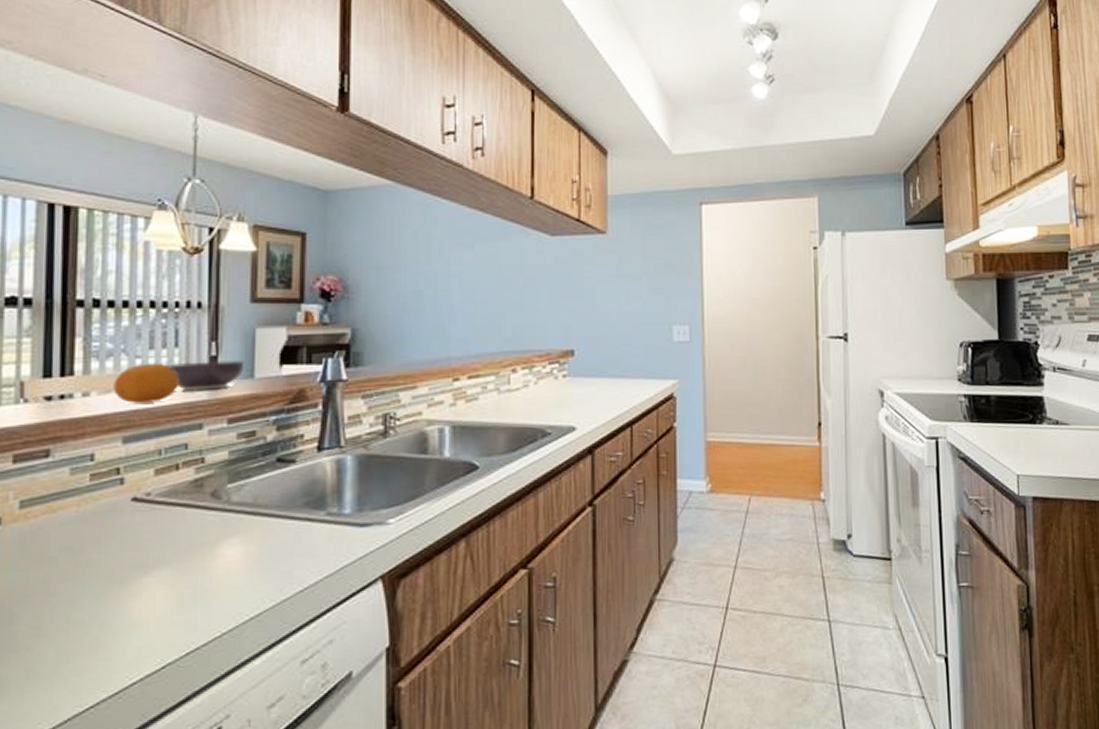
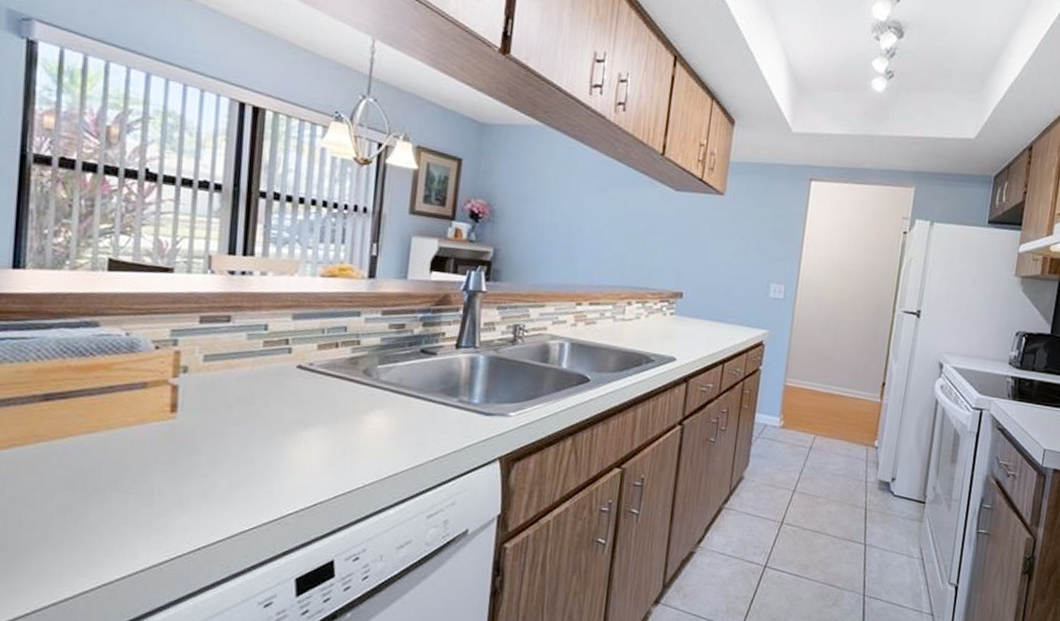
fruit: present [113,362,179,403] -> none [287,254,343,289]
bowl: present [166,359,245,392] -> none [332,257,401,284]

